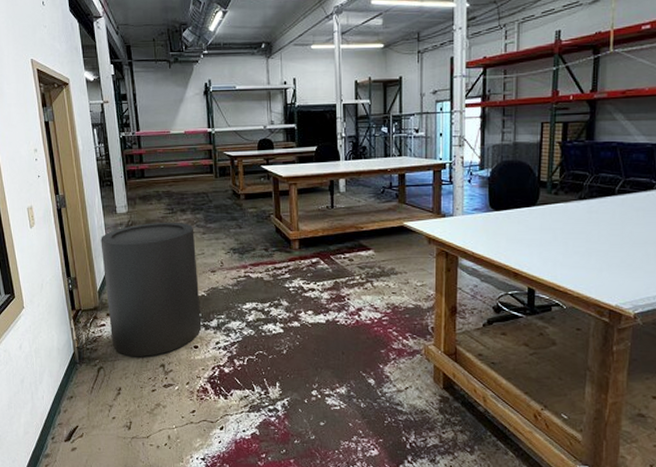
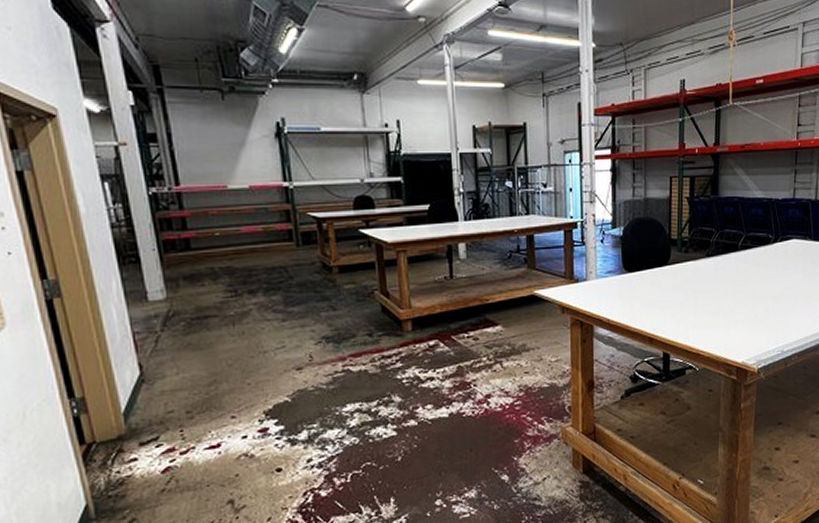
trash can: present [101,222,202,357] -> none [123,307,286,497]

